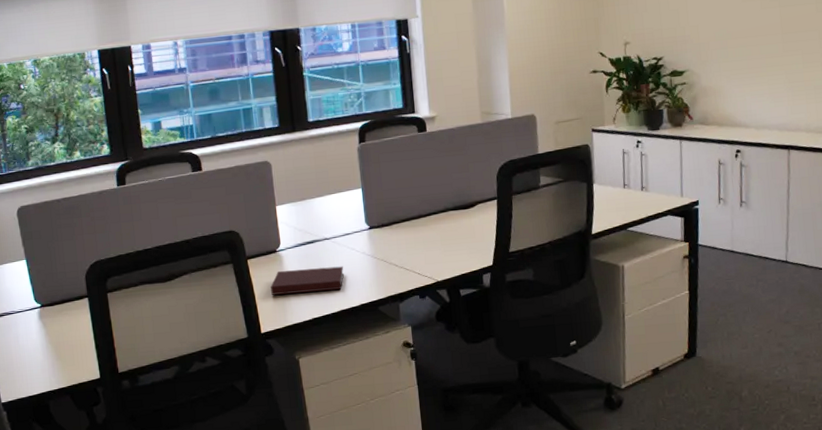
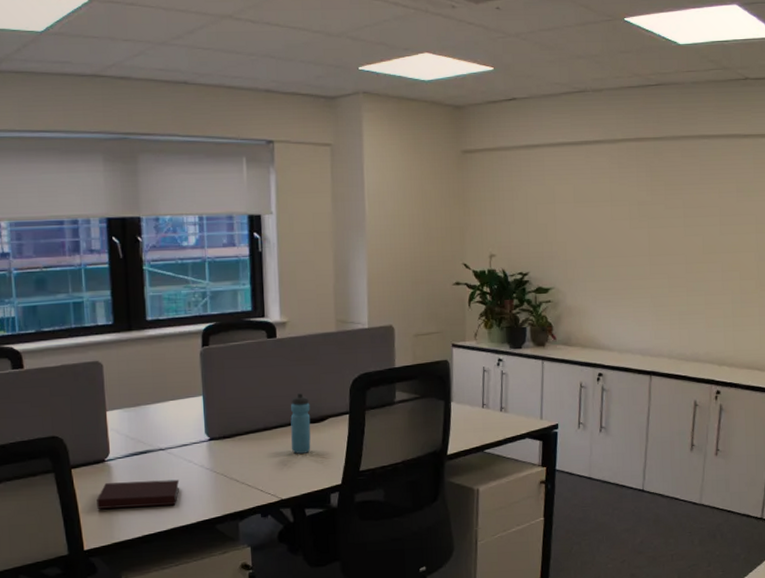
water bottle: none [442,182,463,239] -> present [290,393,311,454]

